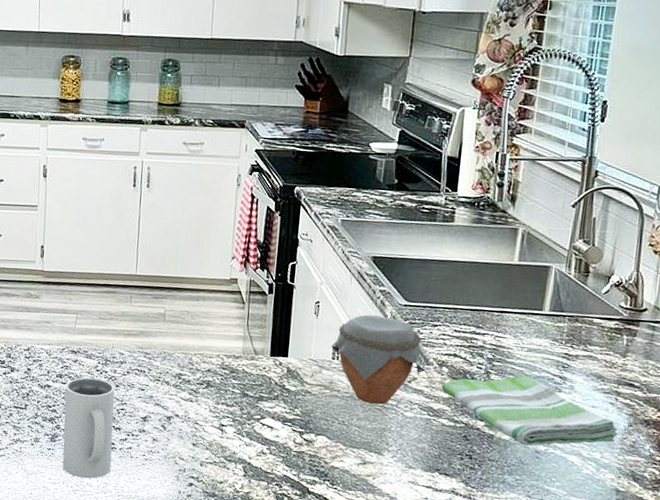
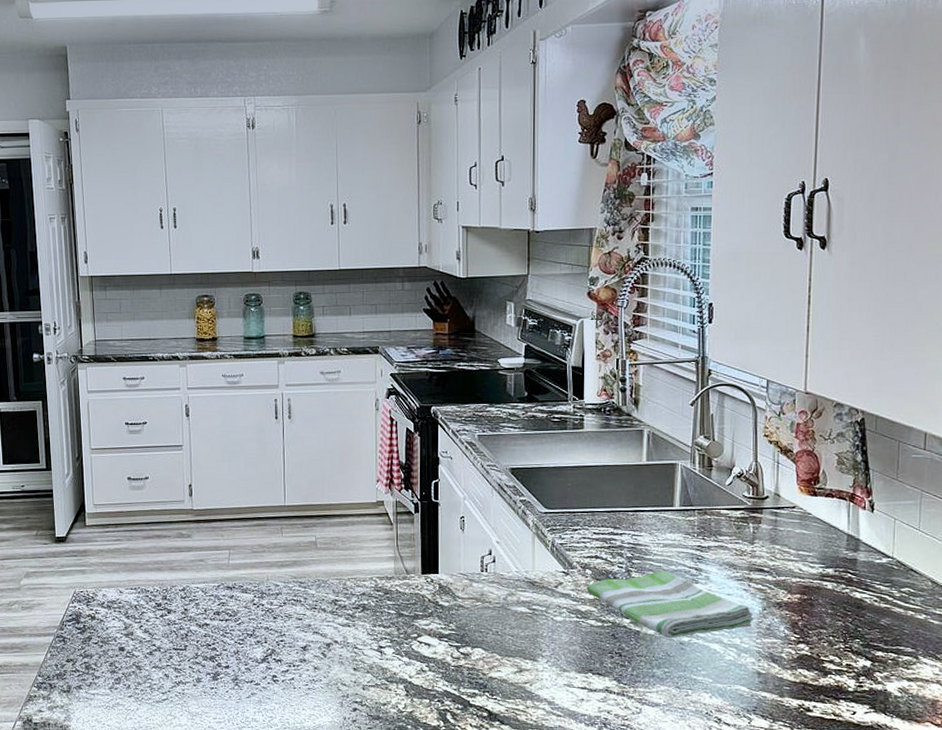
mug: present [62,377,115,479] -> none [223,612,275,715]
jar: present [331,314,423,405] -> none [479,525,567,612]

